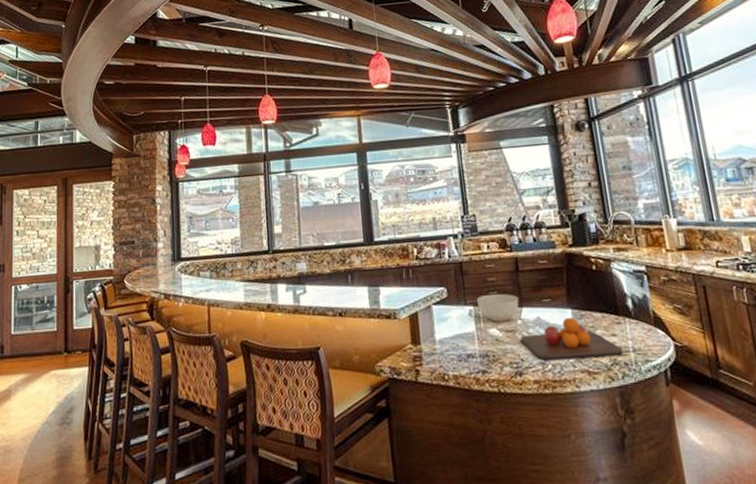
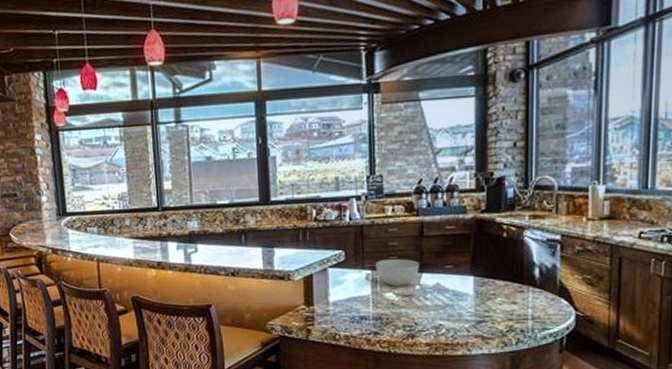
chopping board: present [520,318,623,360] -> none [417,285,521,324]

